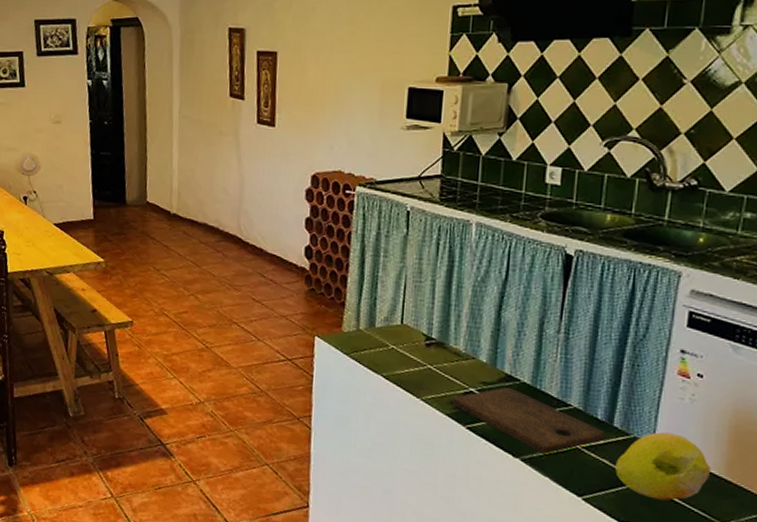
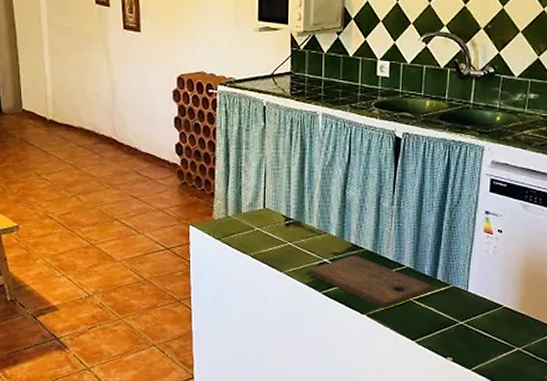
fruit: present [615,432,712,501] -> none [440,280,510,335]

